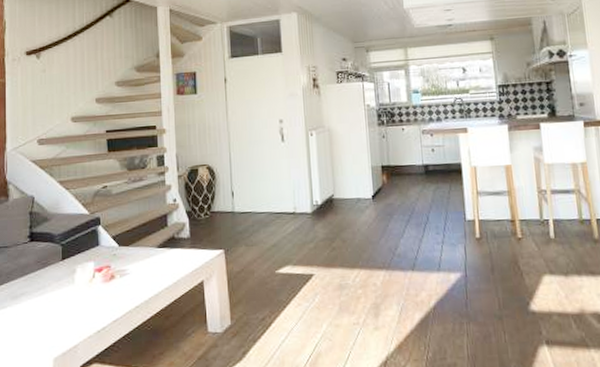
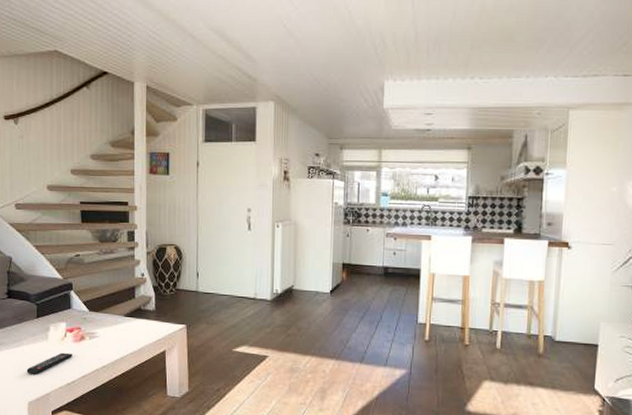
remote control: none [51,295,102,325] -> present [26,352,72,375]

